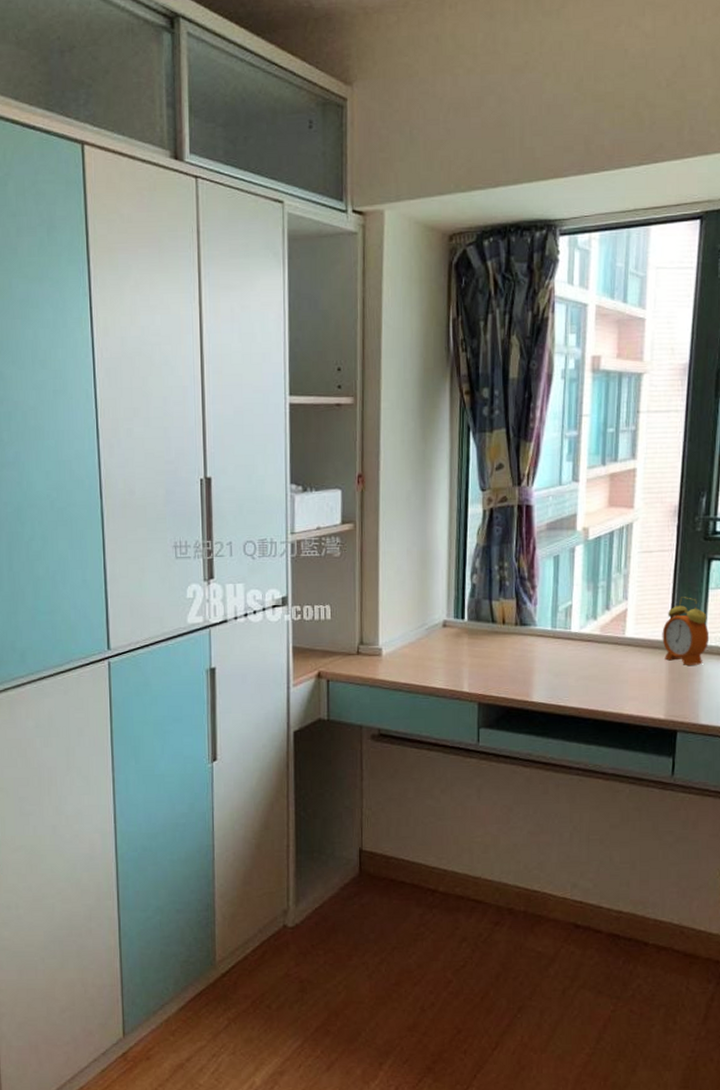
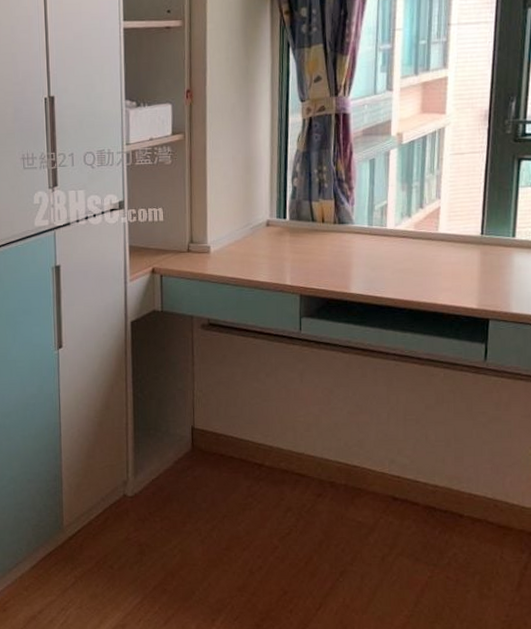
alarm clock: present [662,597,710,665] -> none [474,195,520,258]

